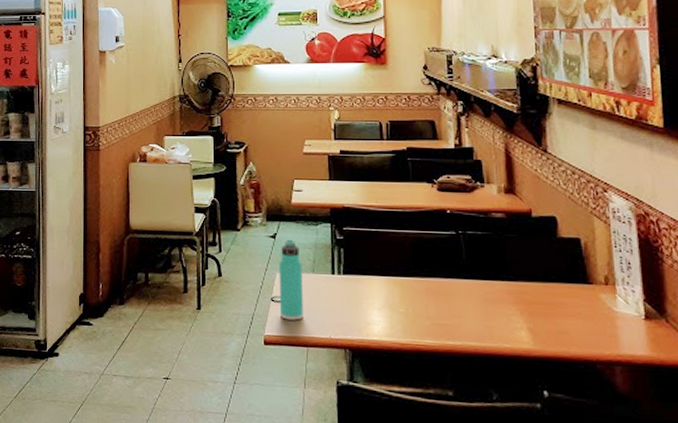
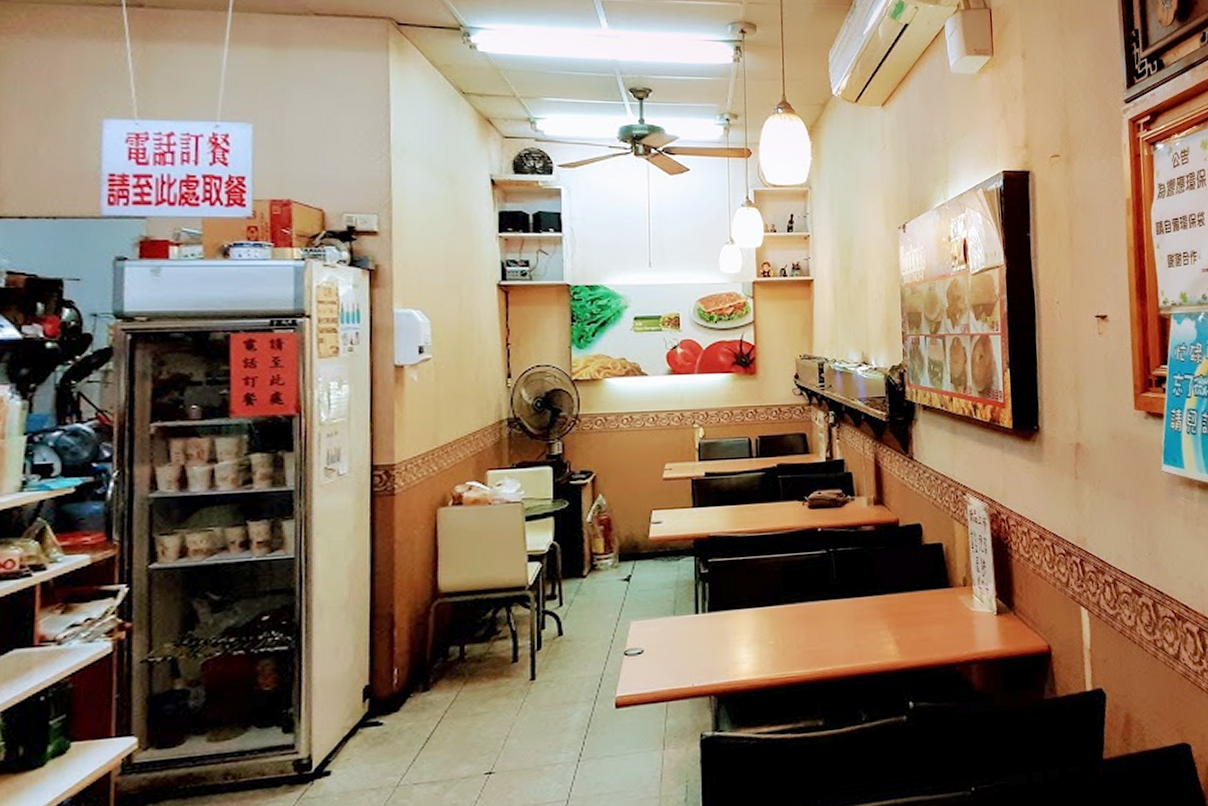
thermos bottle: present [278,239,303,321] -> none [633,580,662,675]

